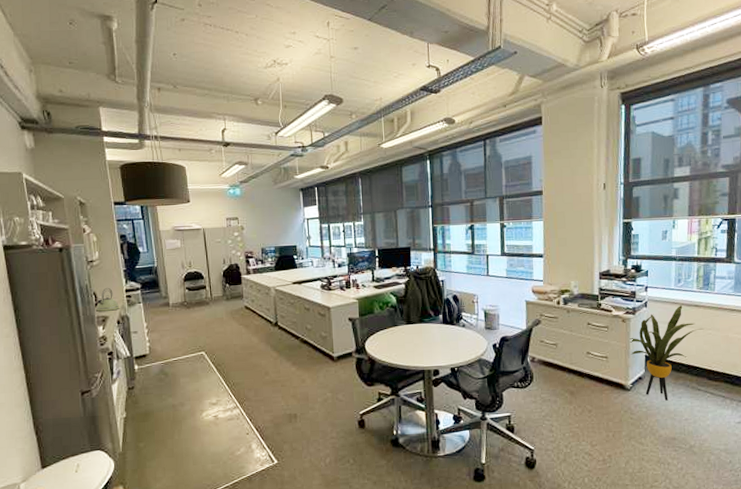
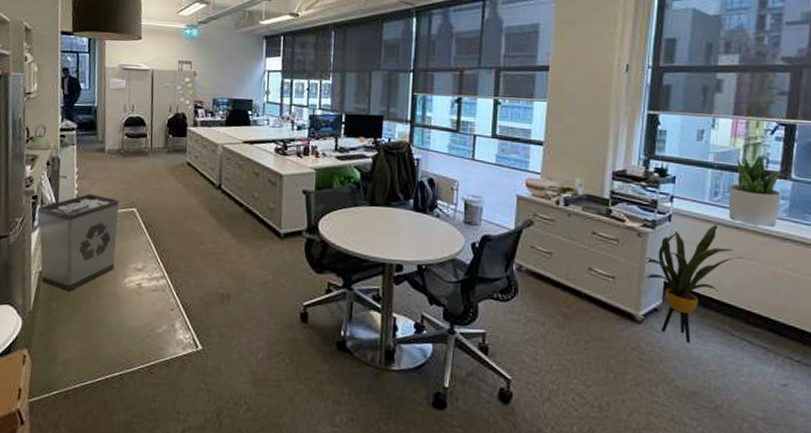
recycling bin: none [115,344,192,431] -> present [38,194,119,291]
planter: none [688,246,729,303] -> present [728,155,785,228]

